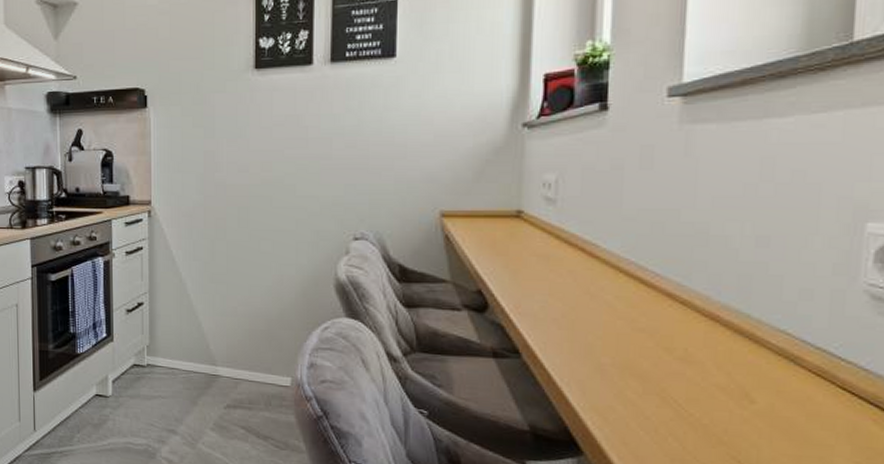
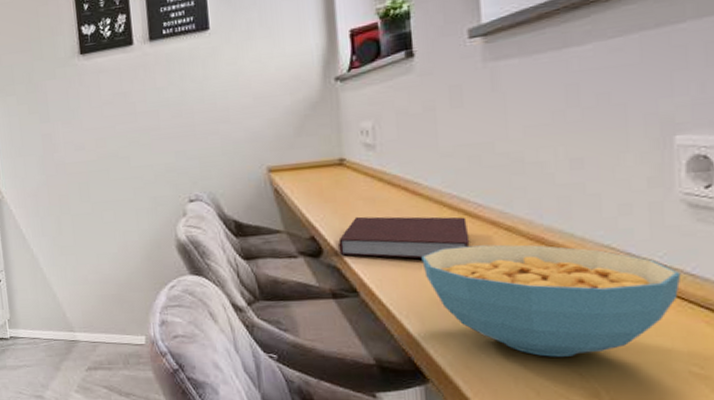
notebook: none [506,273,643,324] -> present [338,216,470,259]
cereal bowl: none [590,316,855,442] -> present [421,244,682,357]

